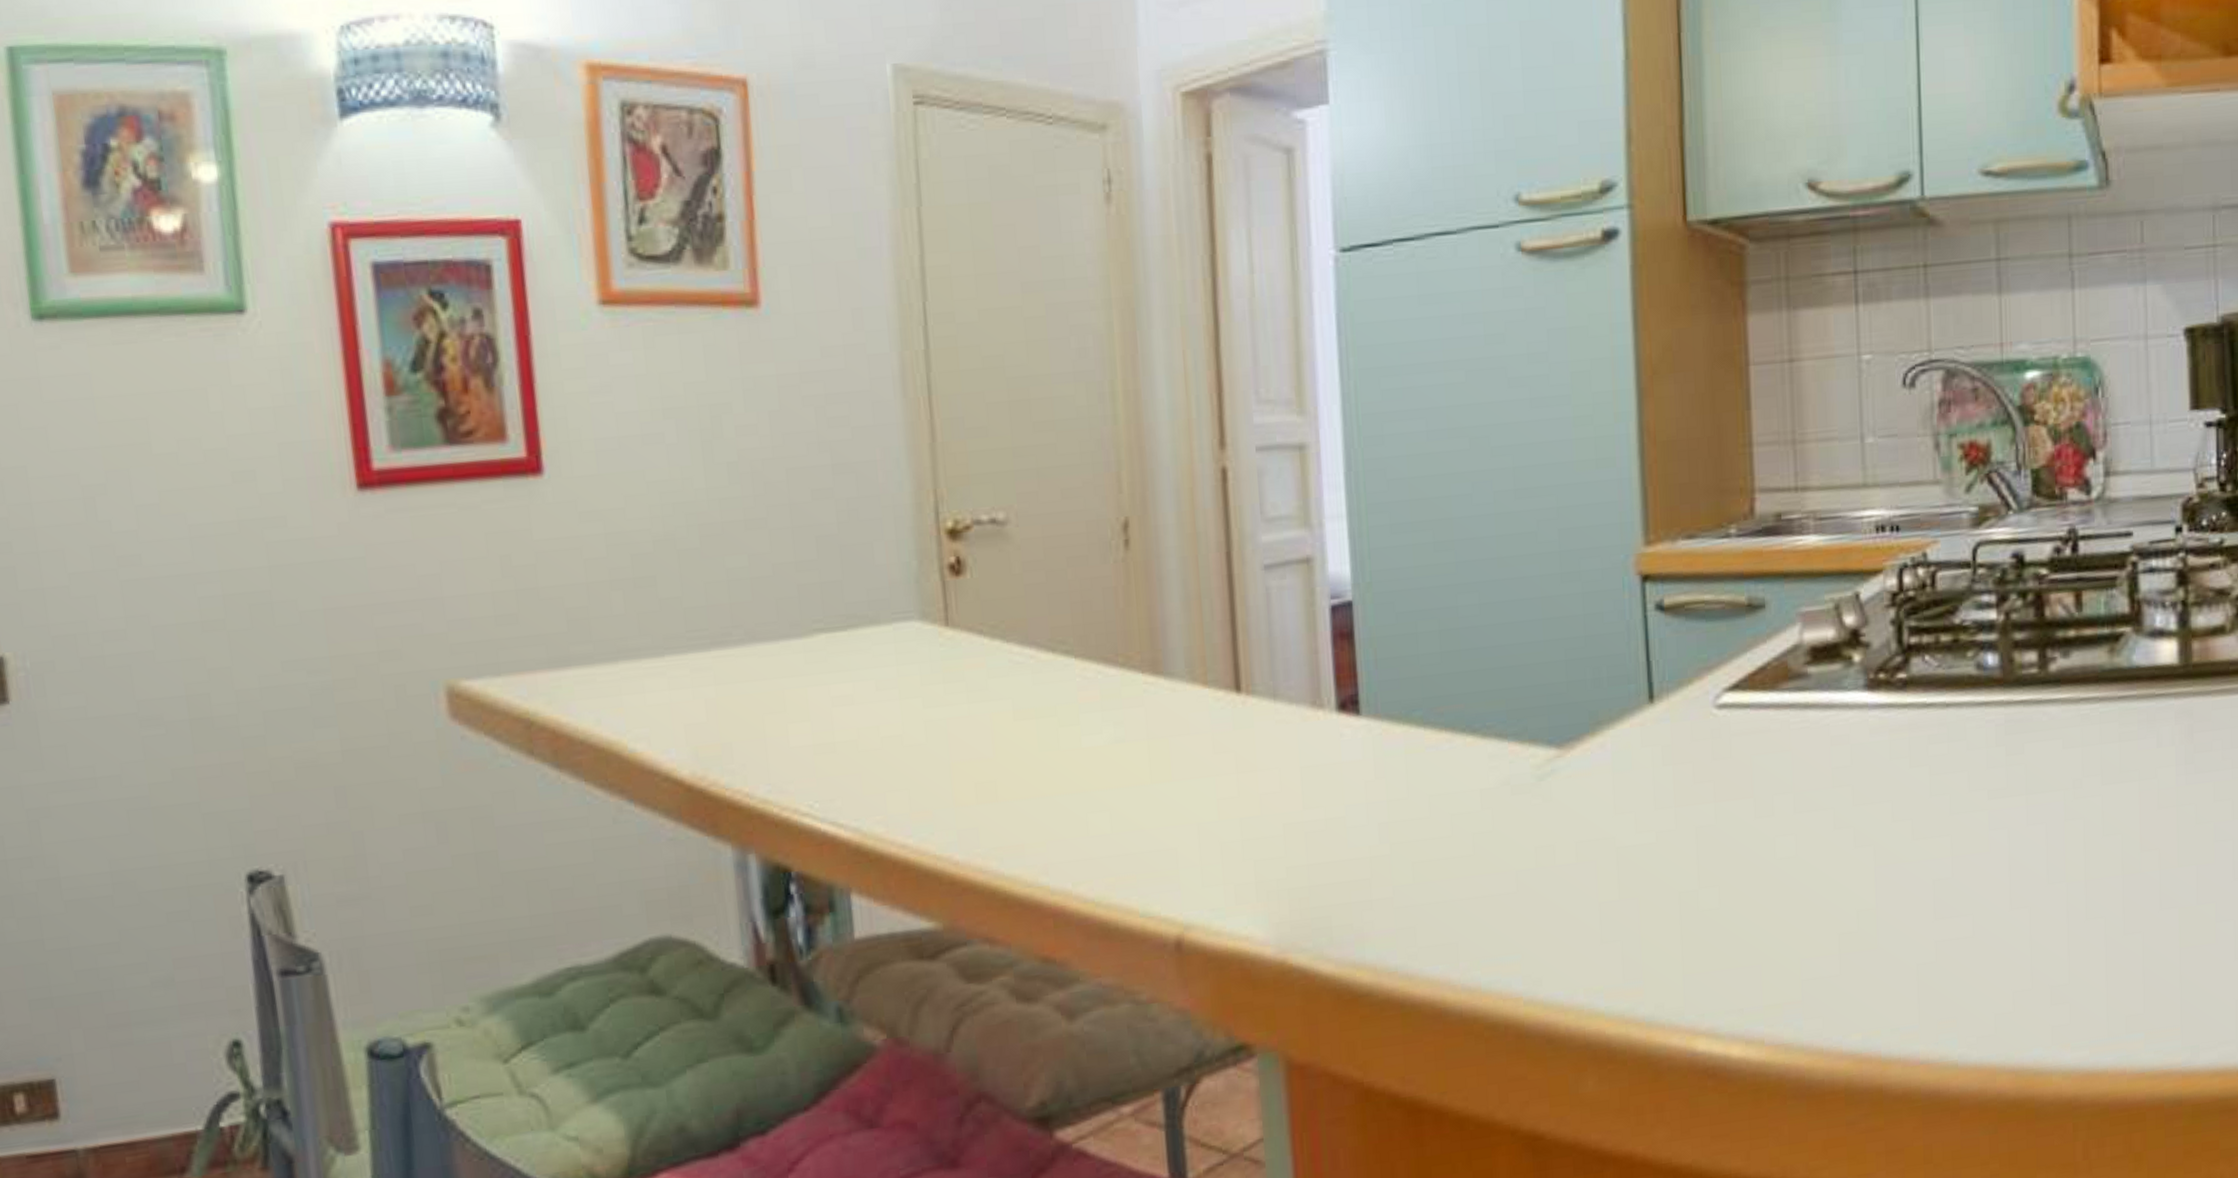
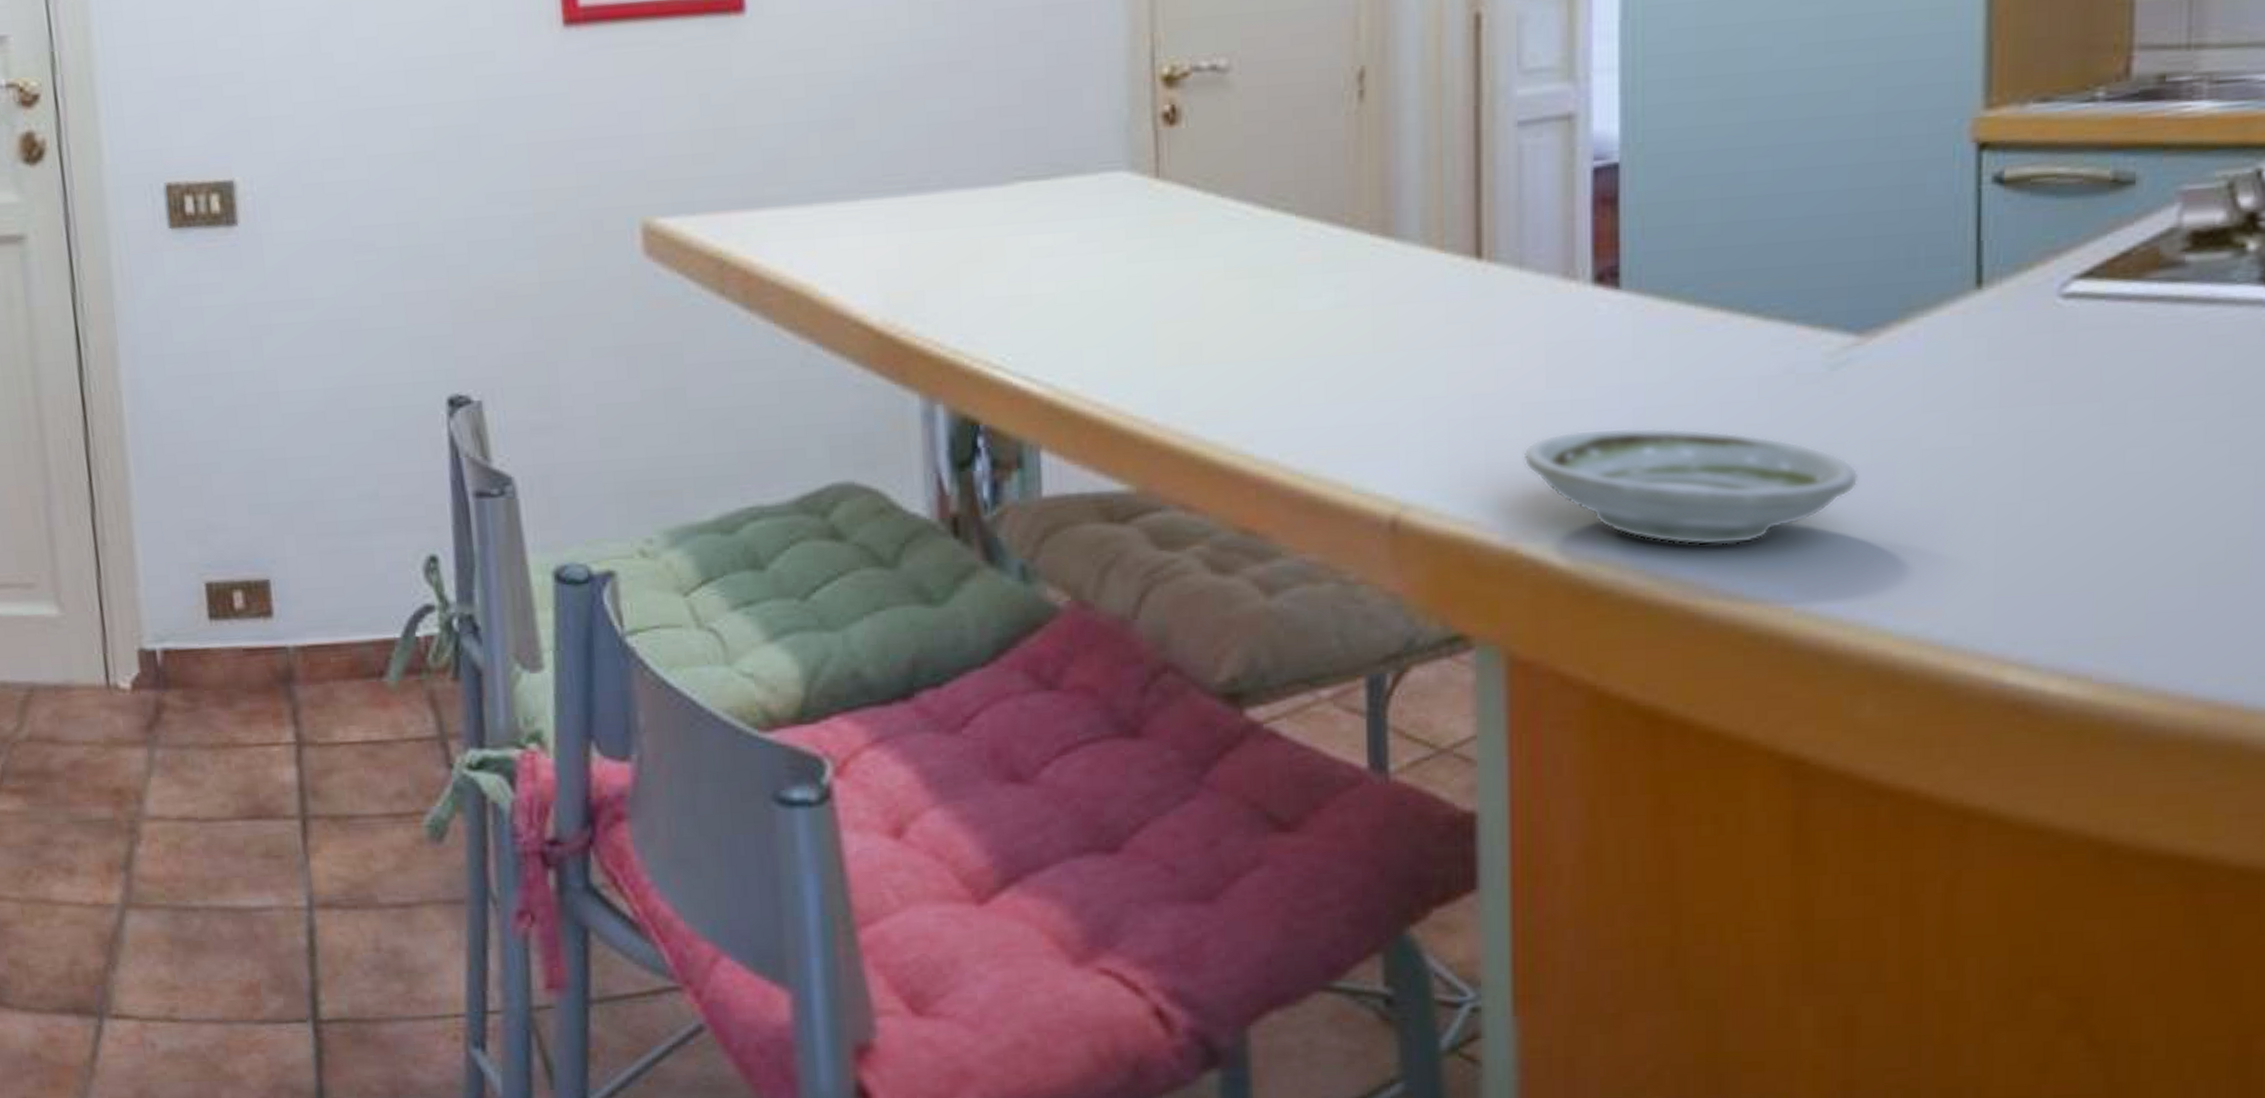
saucer: none [1287,839,1568,946] -> present [1523,427,1859,546]

